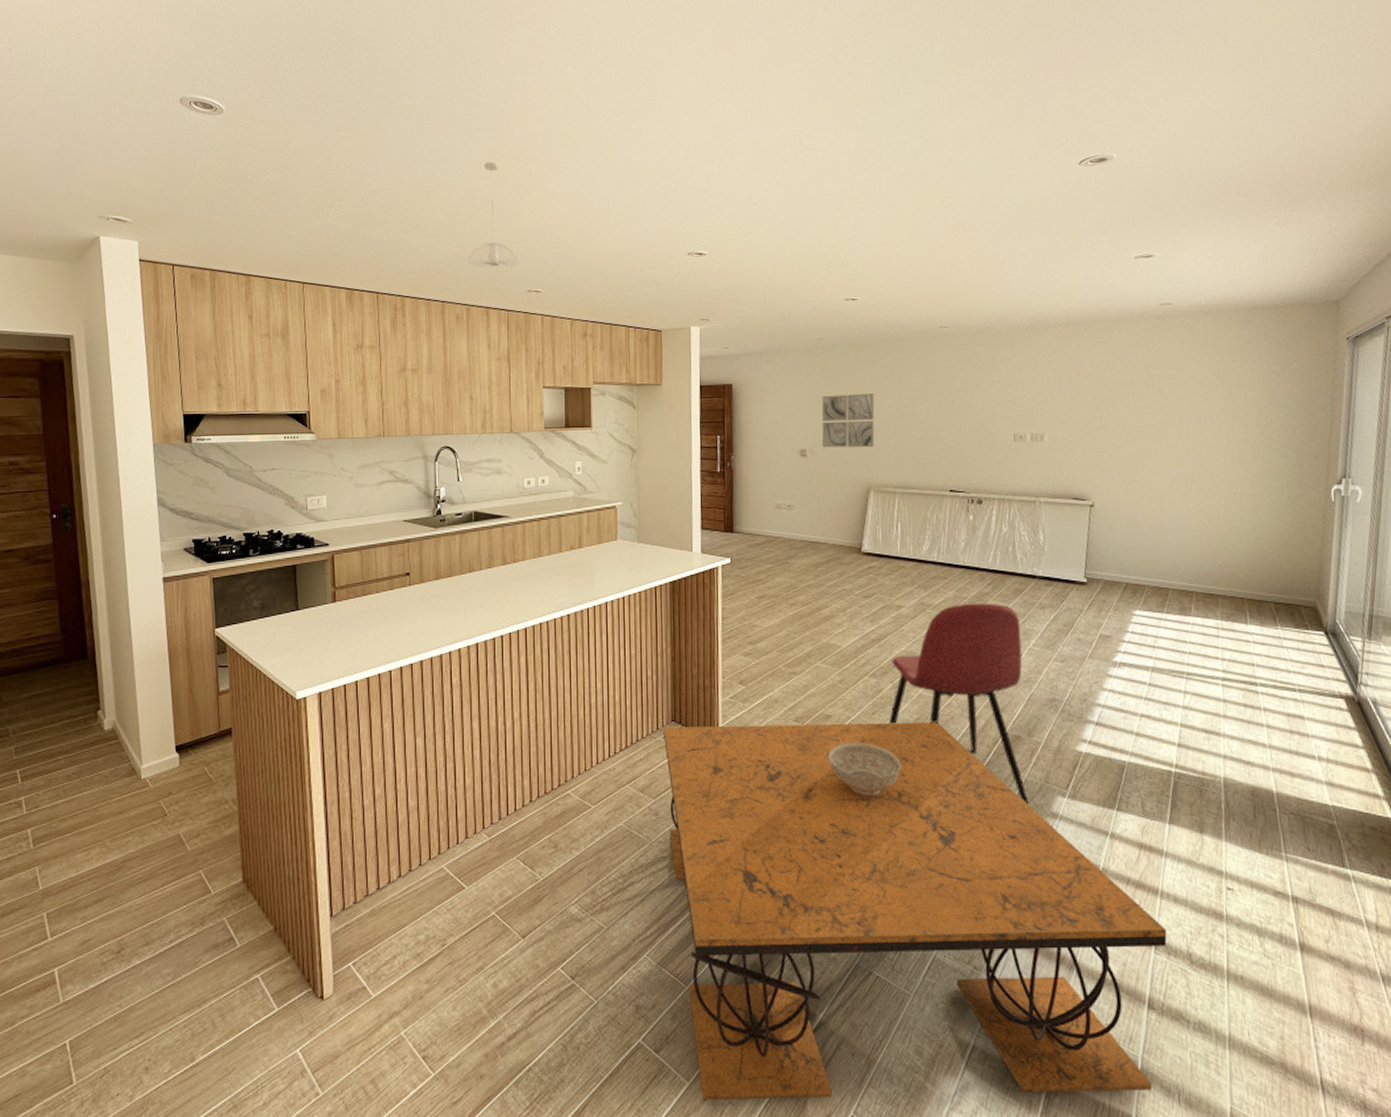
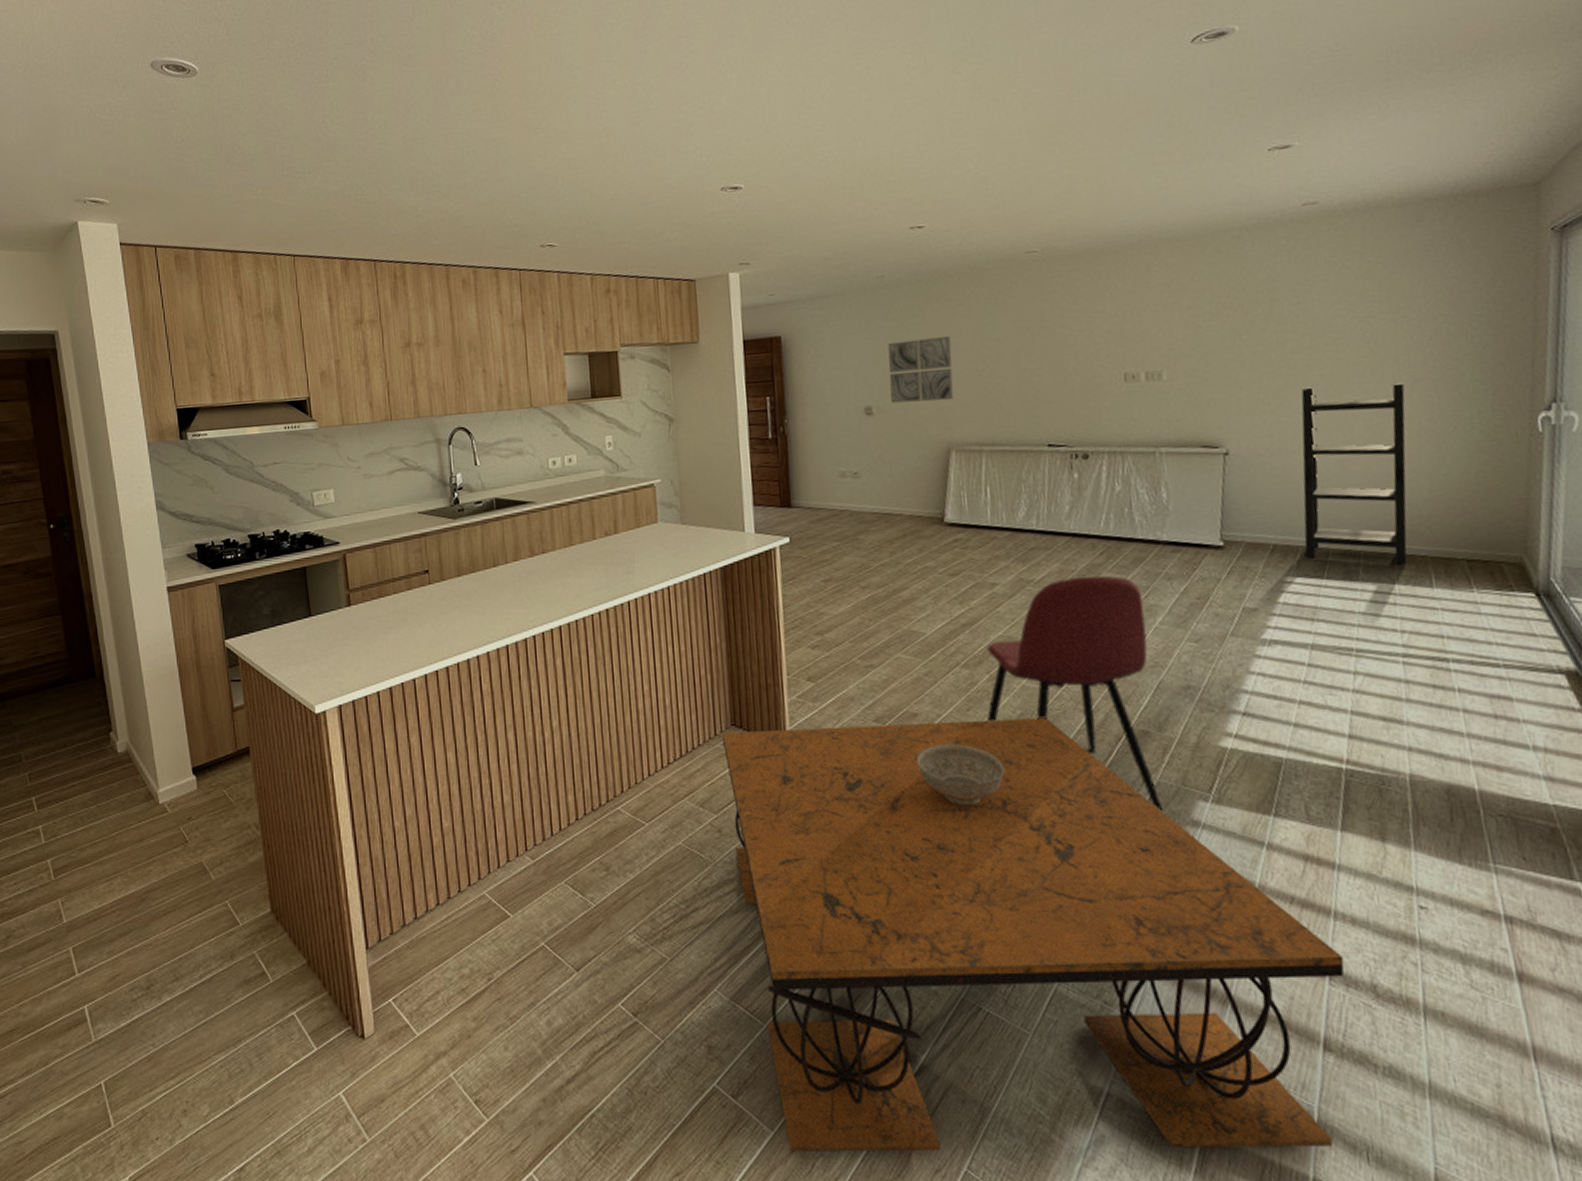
pendant light: present [468,162,520,269] -> none [471,102,529,225]
shelving unit: none [1149,454,1232,605] -> present [1301,381,1408,565]

